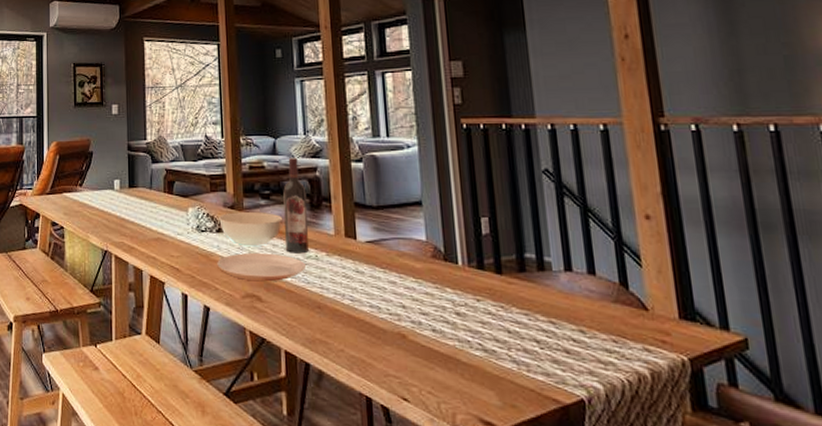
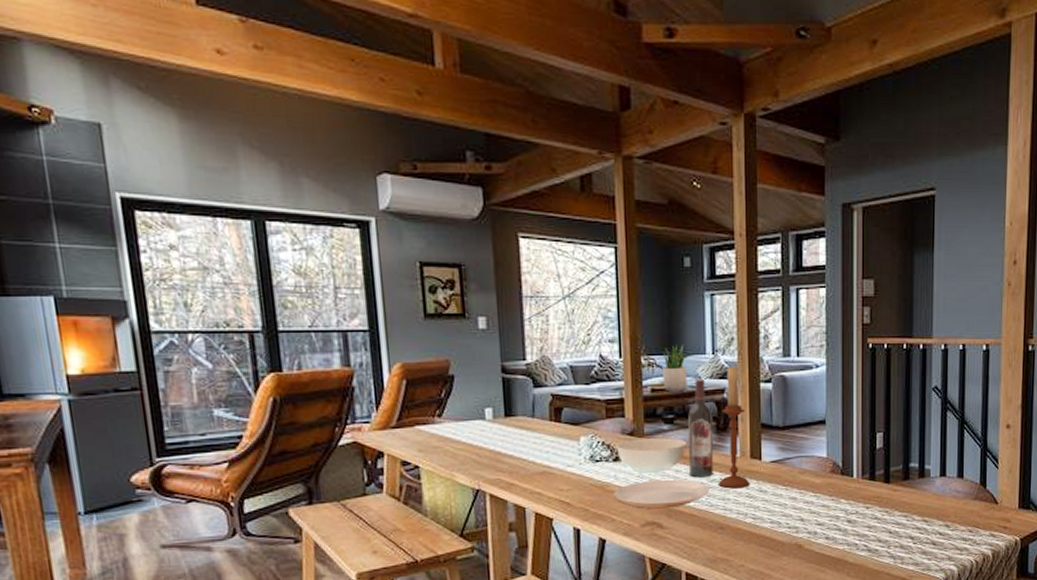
planter: none [258,126,282,169] -> present [662,345,687,392]
candlestick: none [313,144,346,268] -> present [718,364,750,489]

